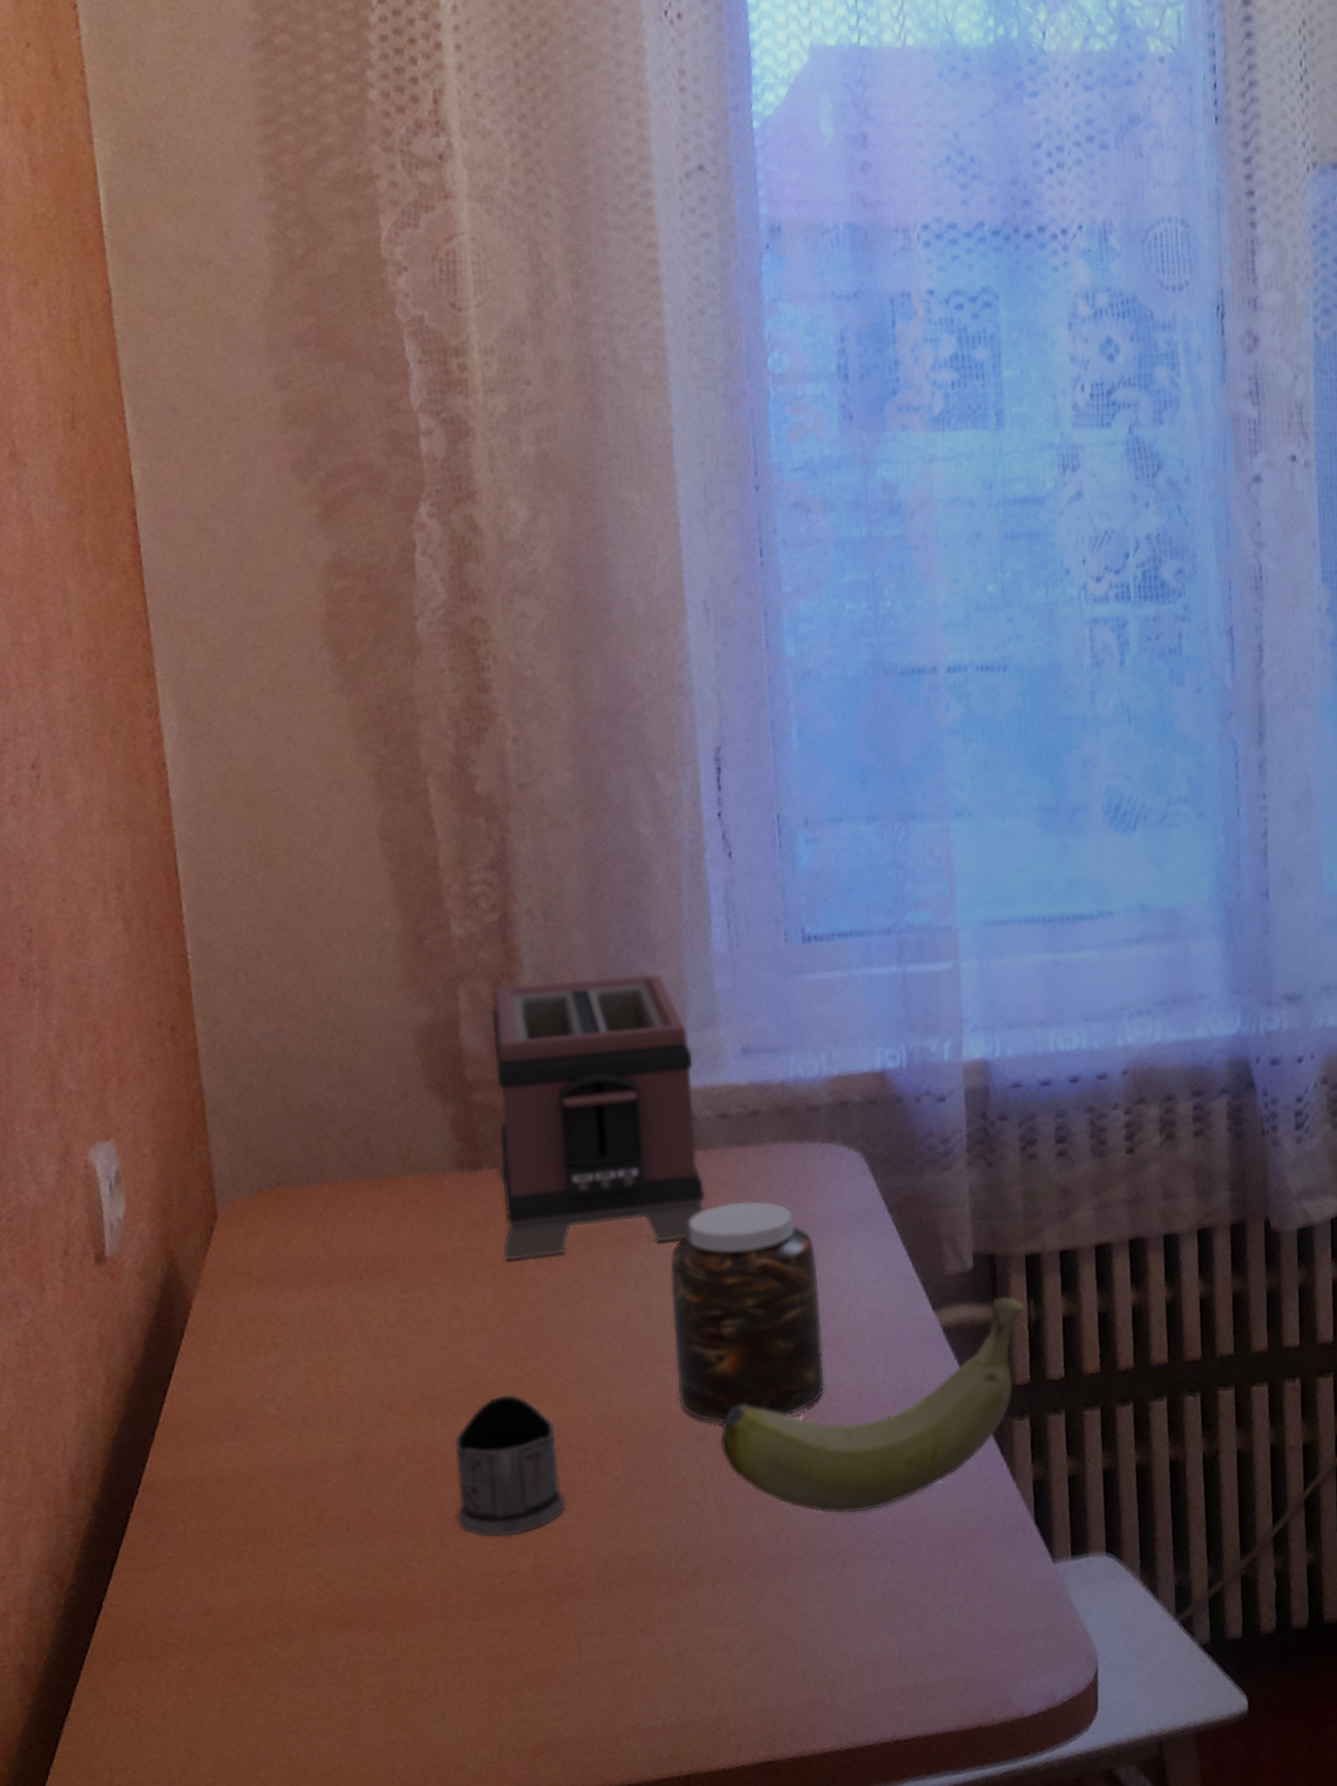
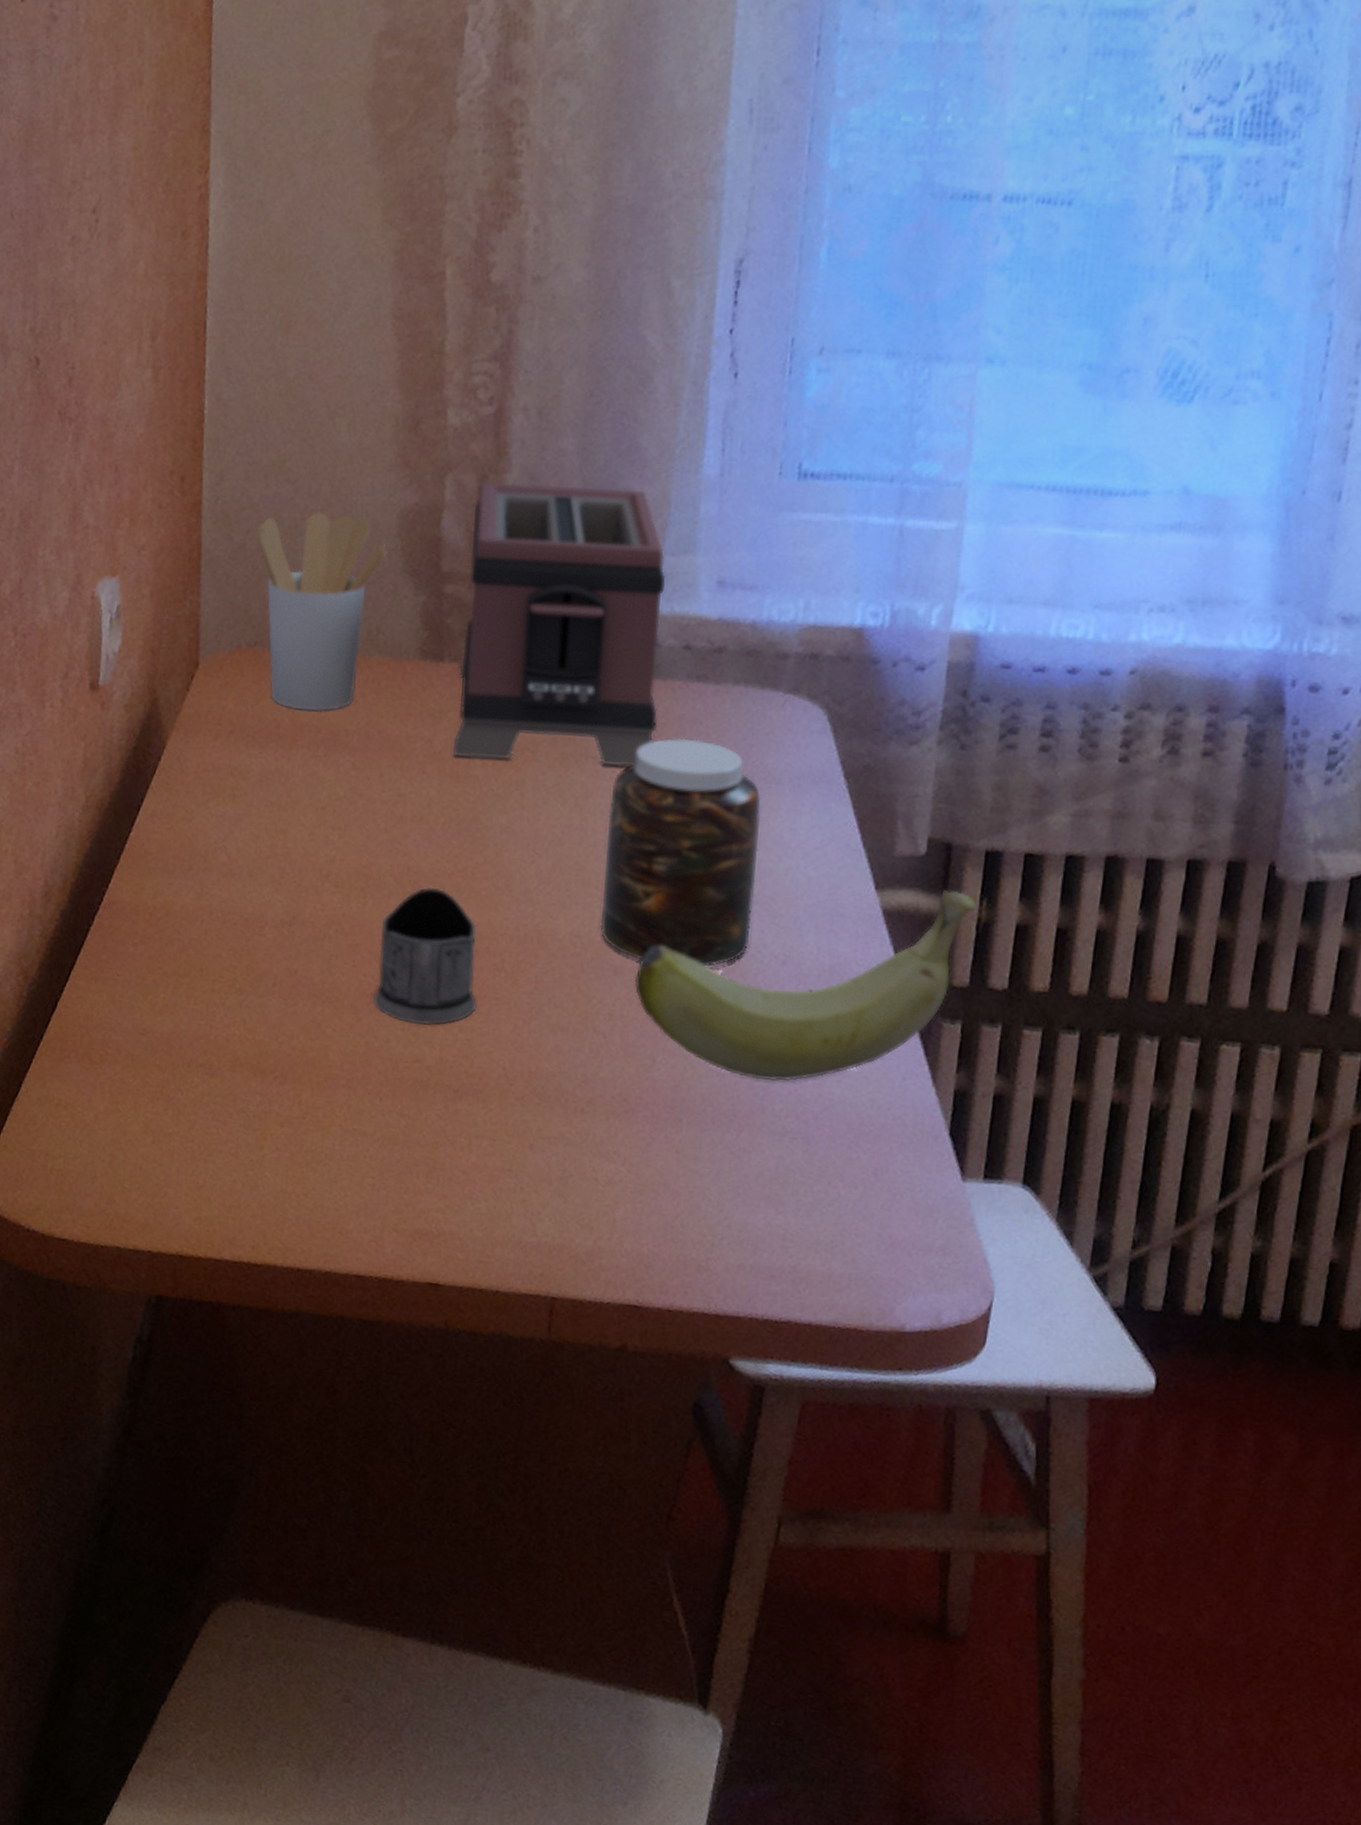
utensil holder: none [263,1039,407,1245] -> present [256,512,387,712]

